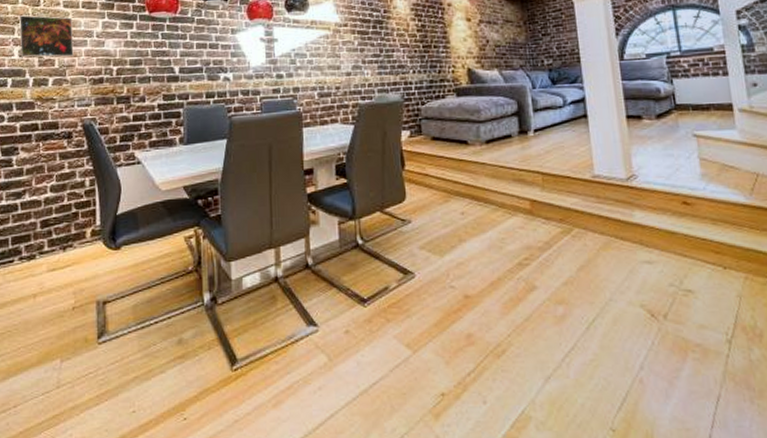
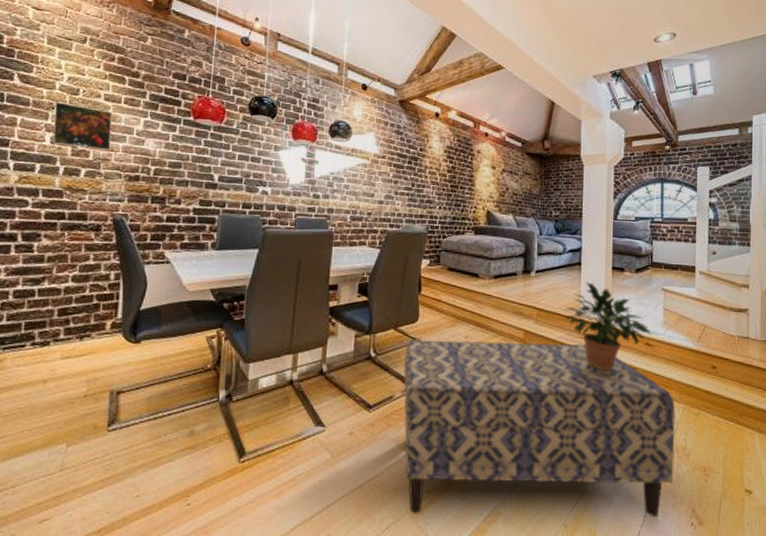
bench: none [395,210,746,421] -> present [404,340,675,518]
potted plant: none [574,136,690,239] -> present [564,282,652,370]

